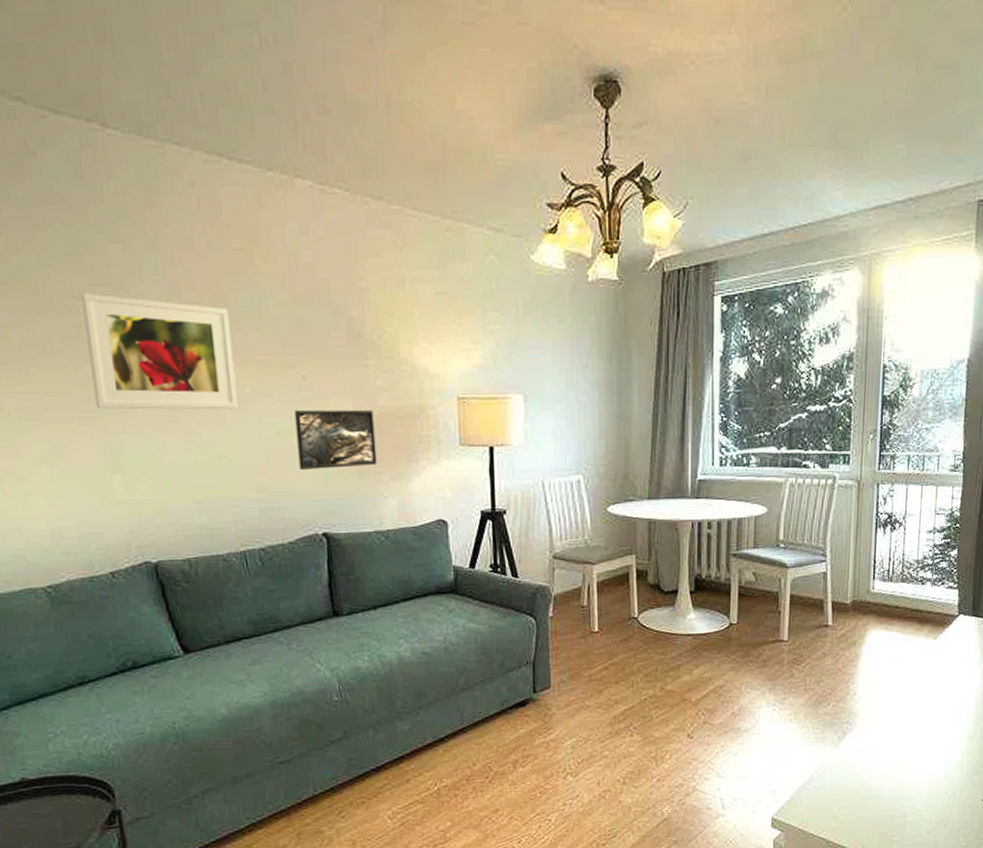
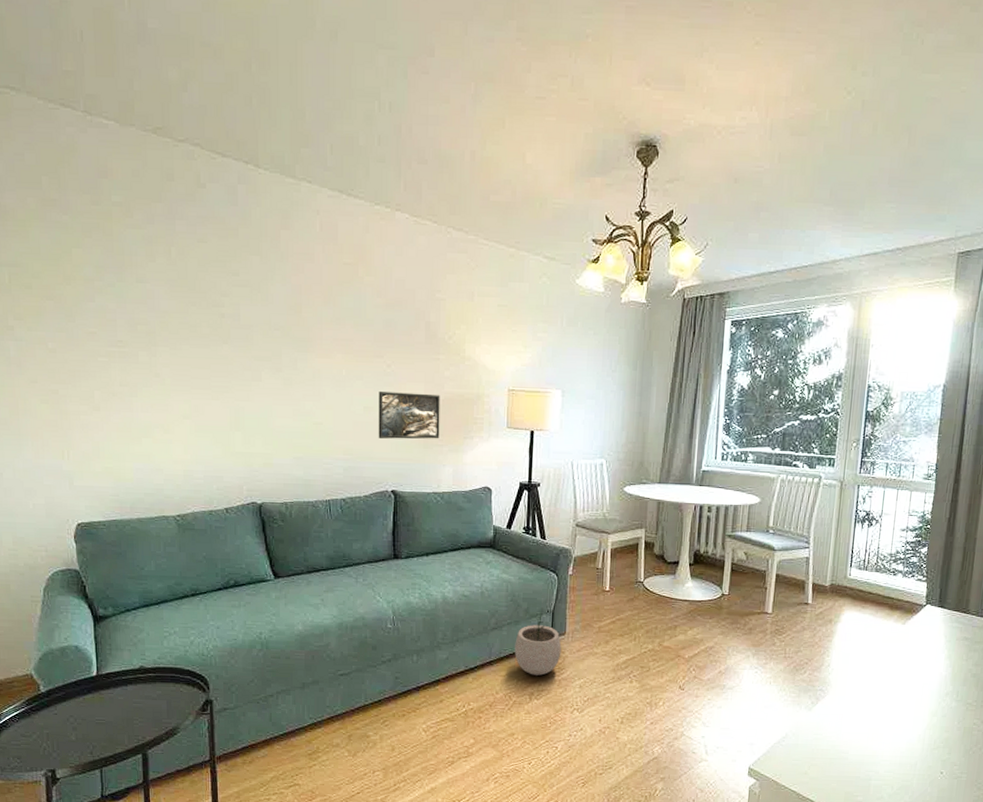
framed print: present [81,292,238,410] -> none [227,291,335,387]
plant pot: none [491,669,547,740] -> present [514,616,562,676]

